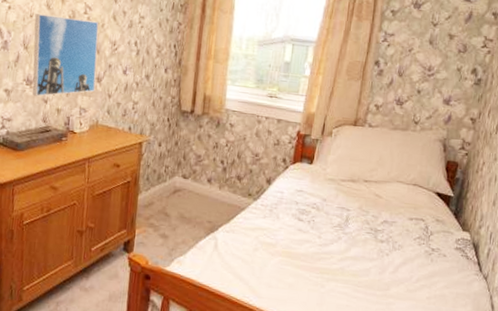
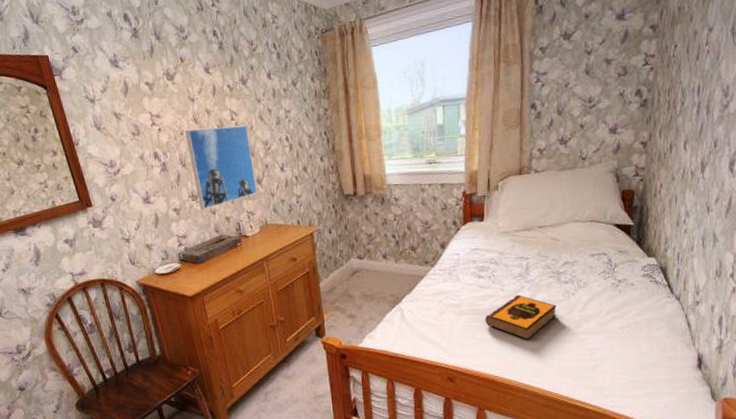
hardback book: none [297,244,370,294] -> present [485,294,557,340]

